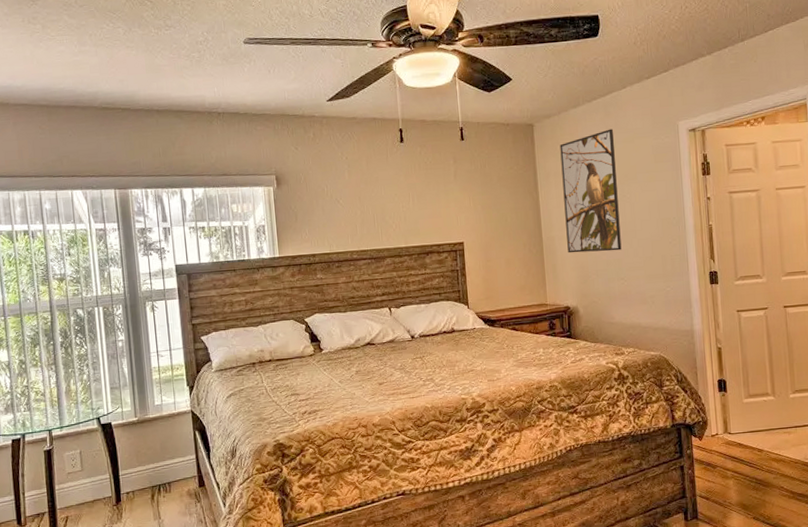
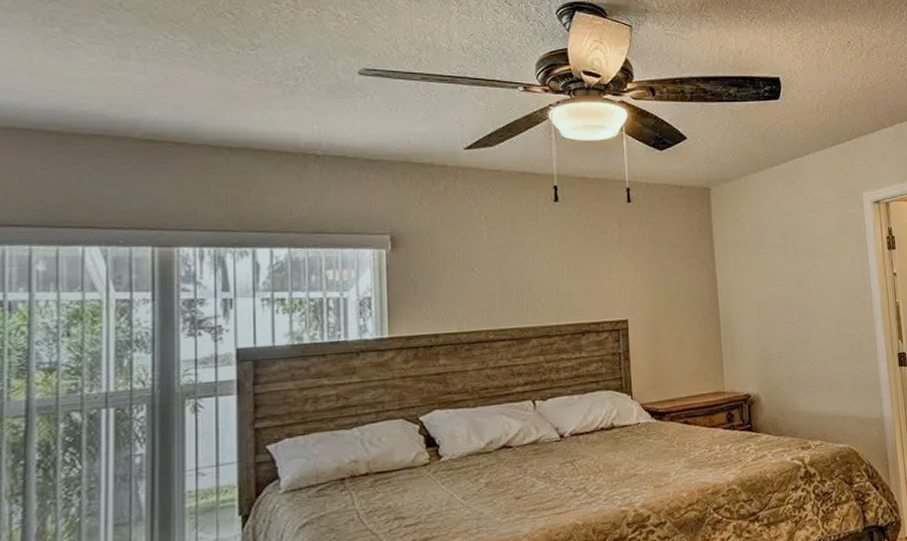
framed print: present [560,129,622,253] -> none [739,197,807,333]

